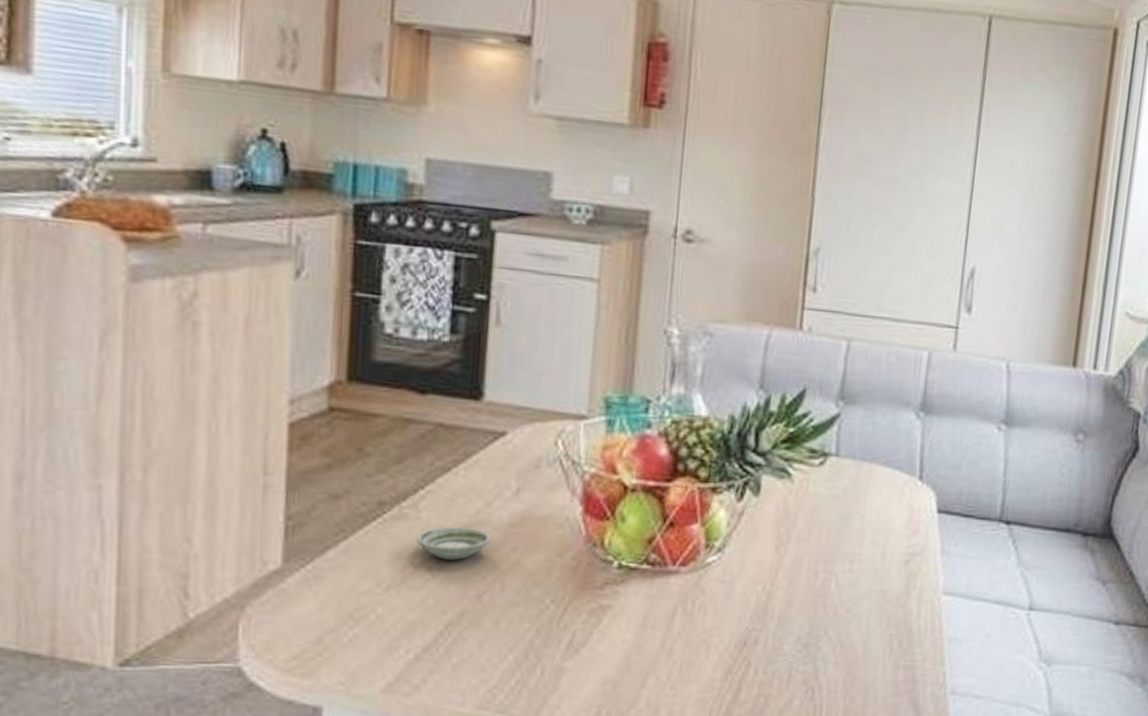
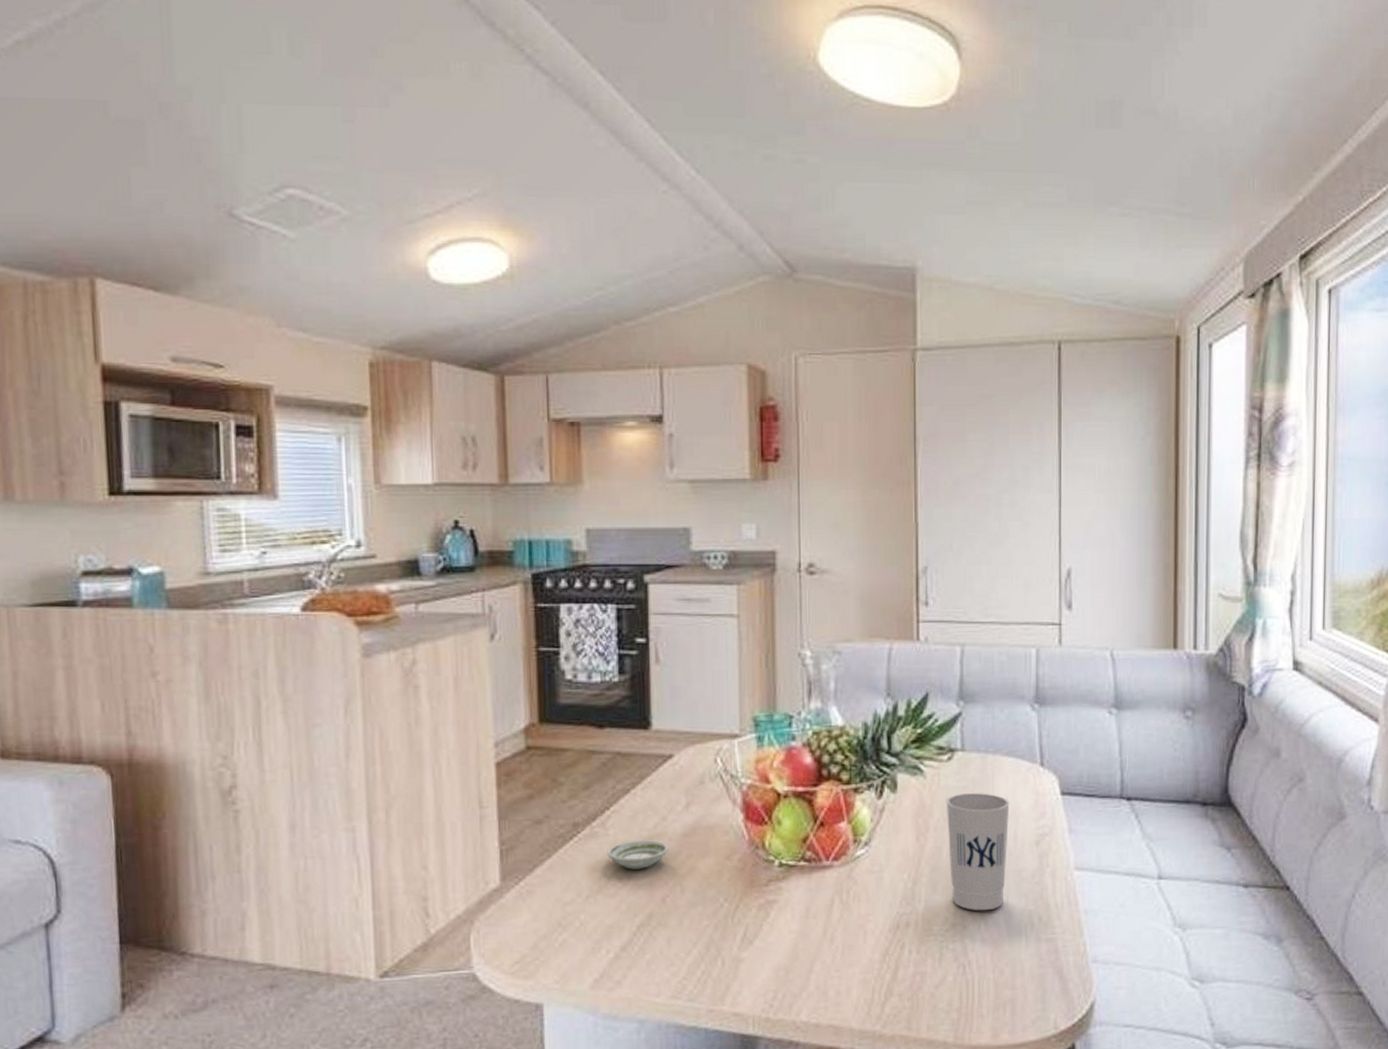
cup: none [808,503,882,632] -> present [945,793,1010,911]

